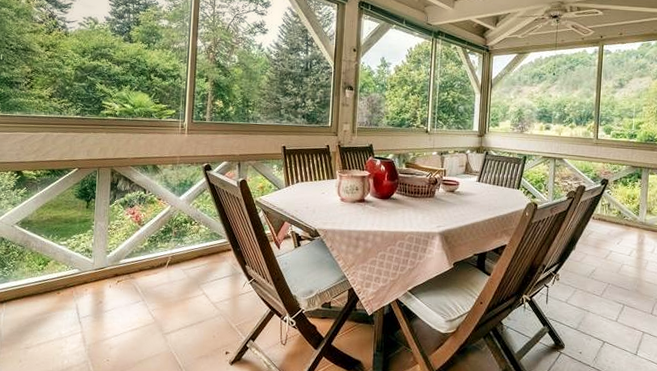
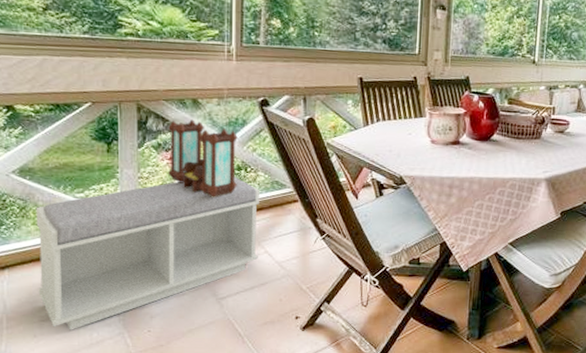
bench: none [26,228,201,357] -> present [35,176,259,330]
lantern: none [131,181,186,246] -> present [168,119,238,198]

